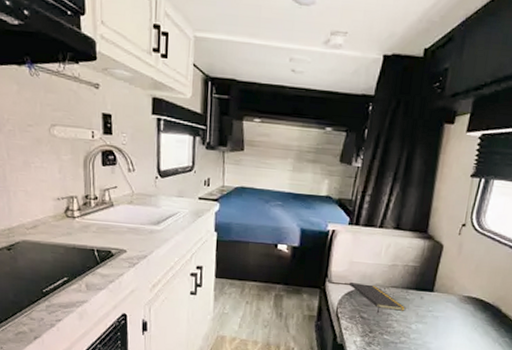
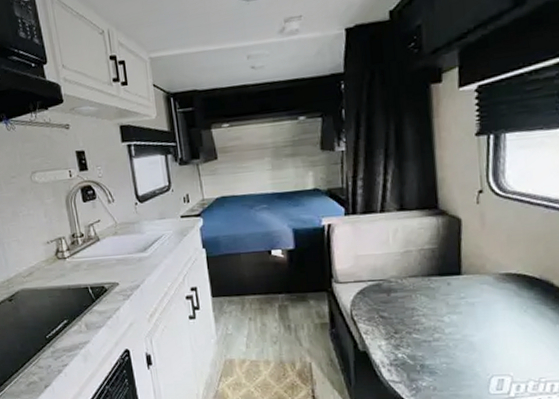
notepad: present [348,283,407,315] -> none [358,278,433,312]

